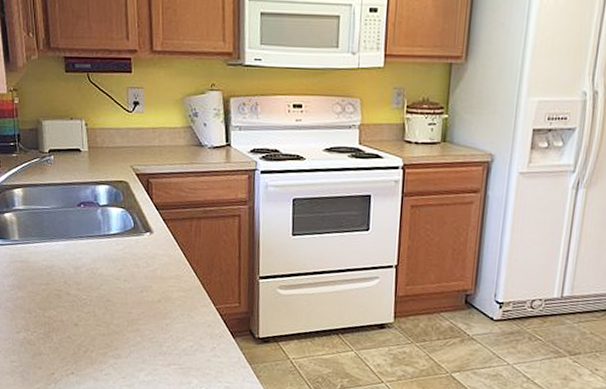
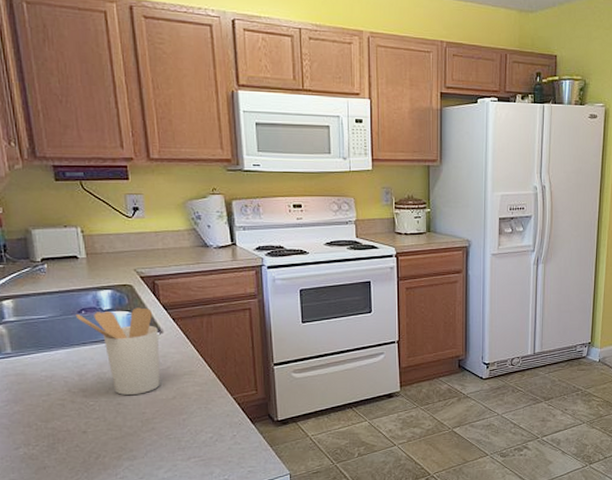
utensil holder: none [75,205,149,294] -> present [75,307,160,395]

